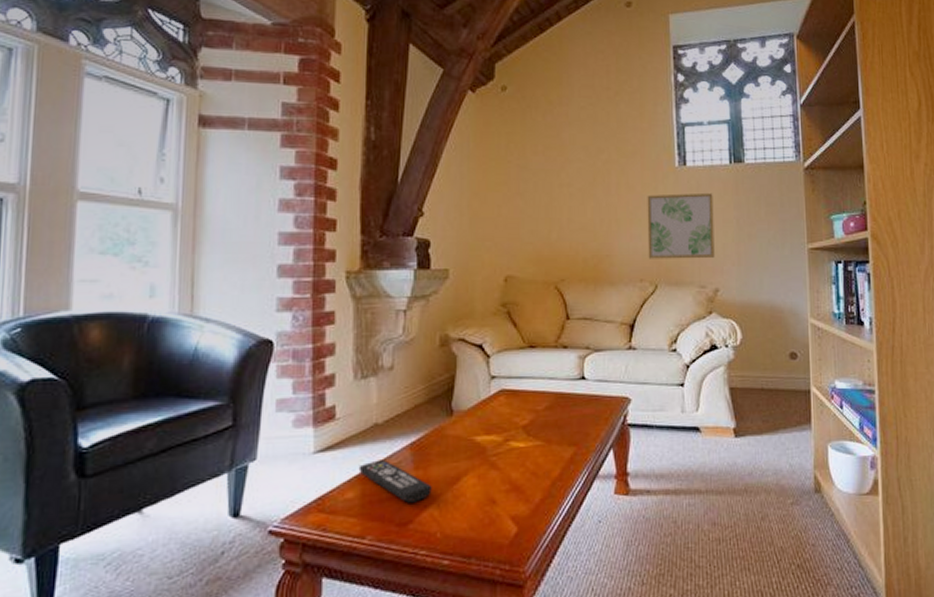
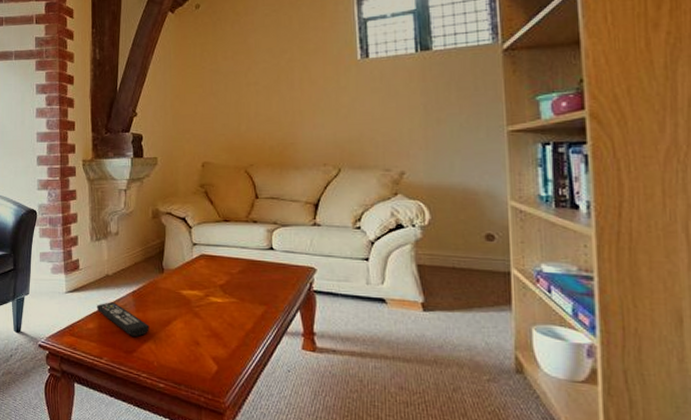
wall art: present [647,192,715,259] -> none [329,81,400,145]

